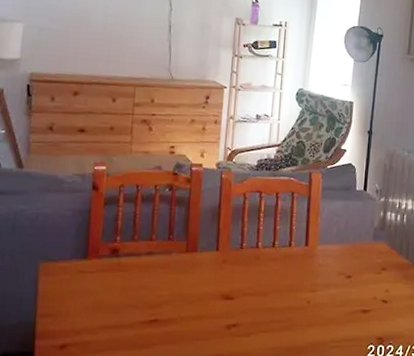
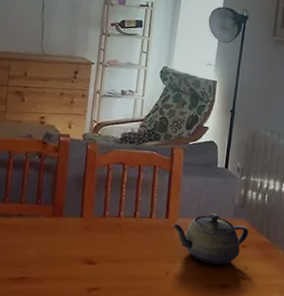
teapot: none [312,238,389,290] -> present [172,214,249,266]

